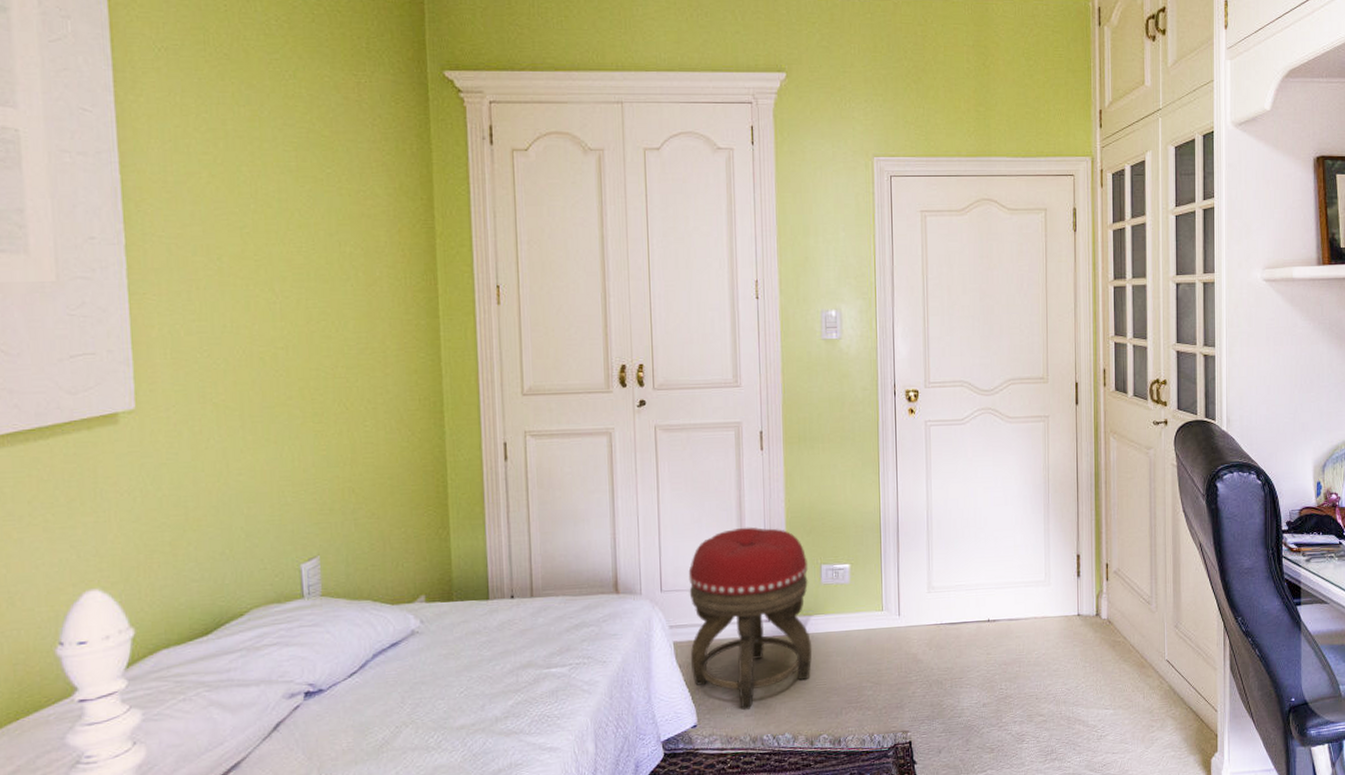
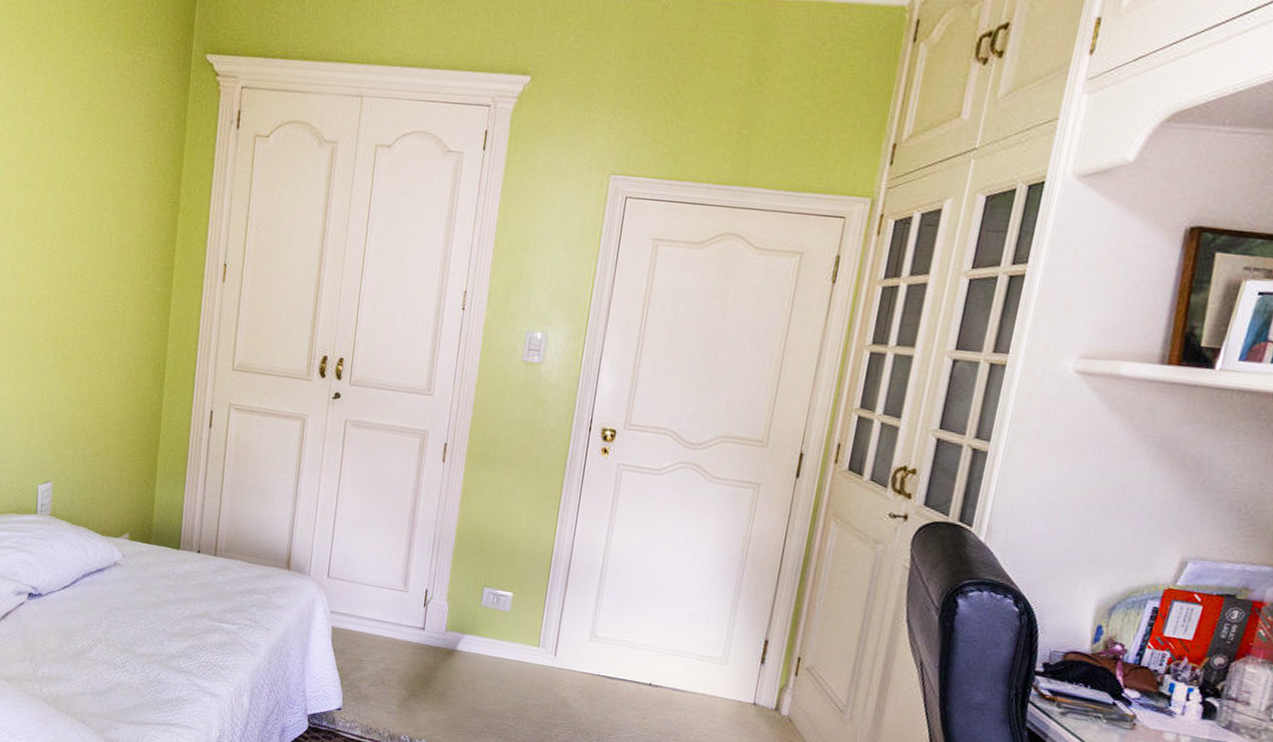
footstool: present [688,527,813,710] -> none [344,533,472,707]

